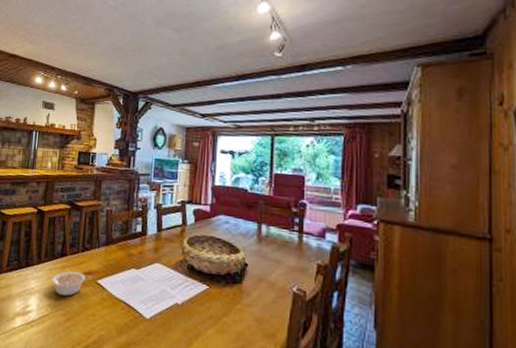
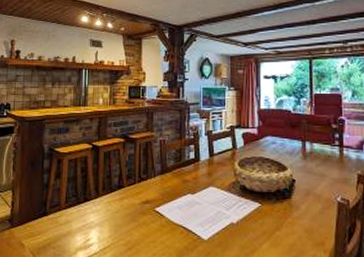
legume: present [52,271,91,296] -> none [111,202,149,226]

